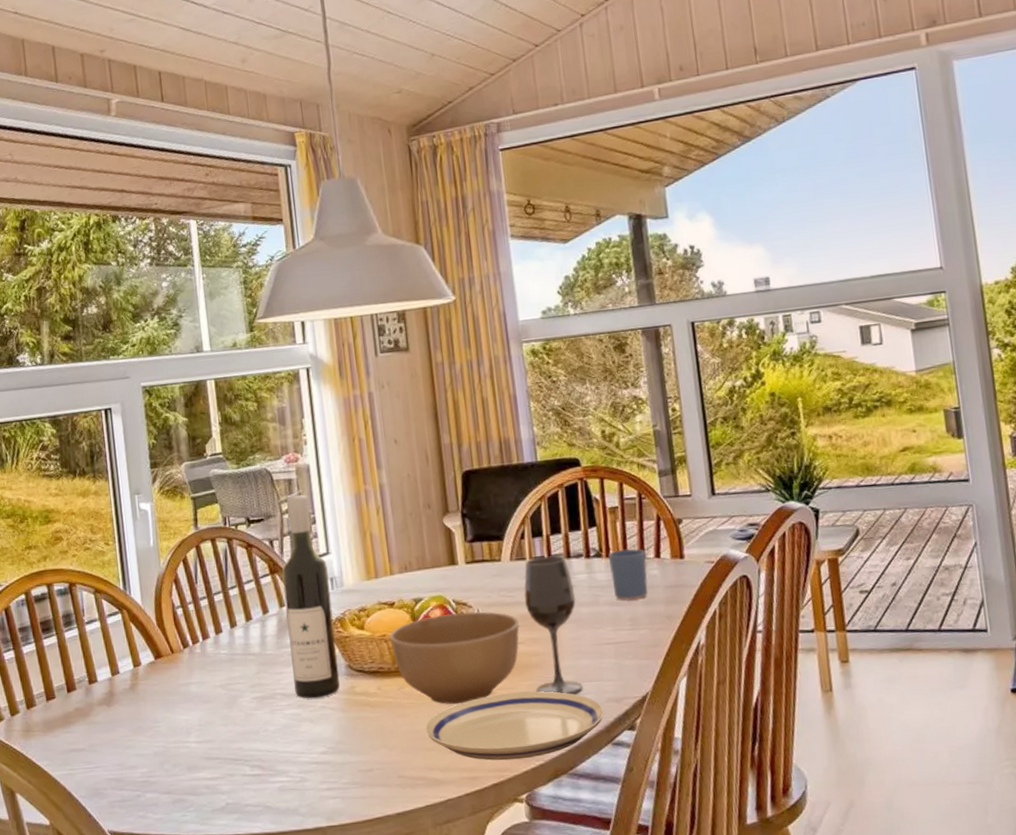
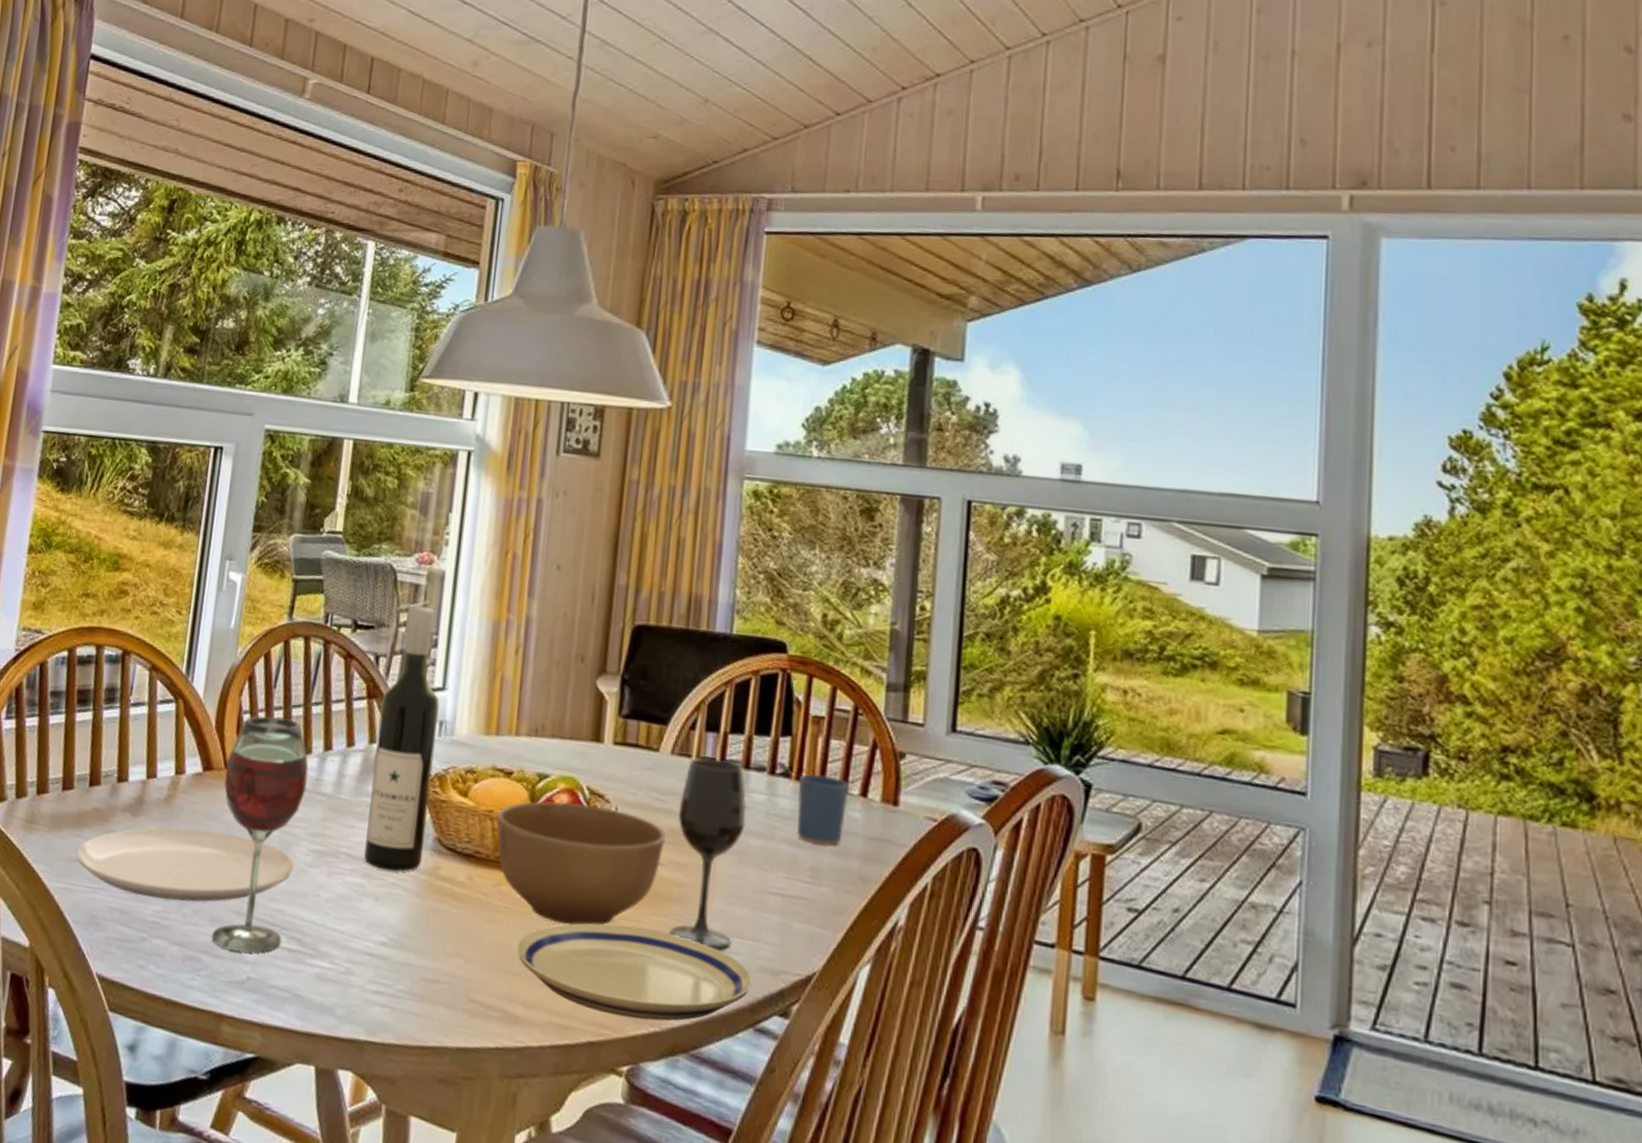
plate: none [70,700,243,765] -> present [77,827,295,902]
wineglass: none [172,604,246,788] -> present [211,716,309,953]

